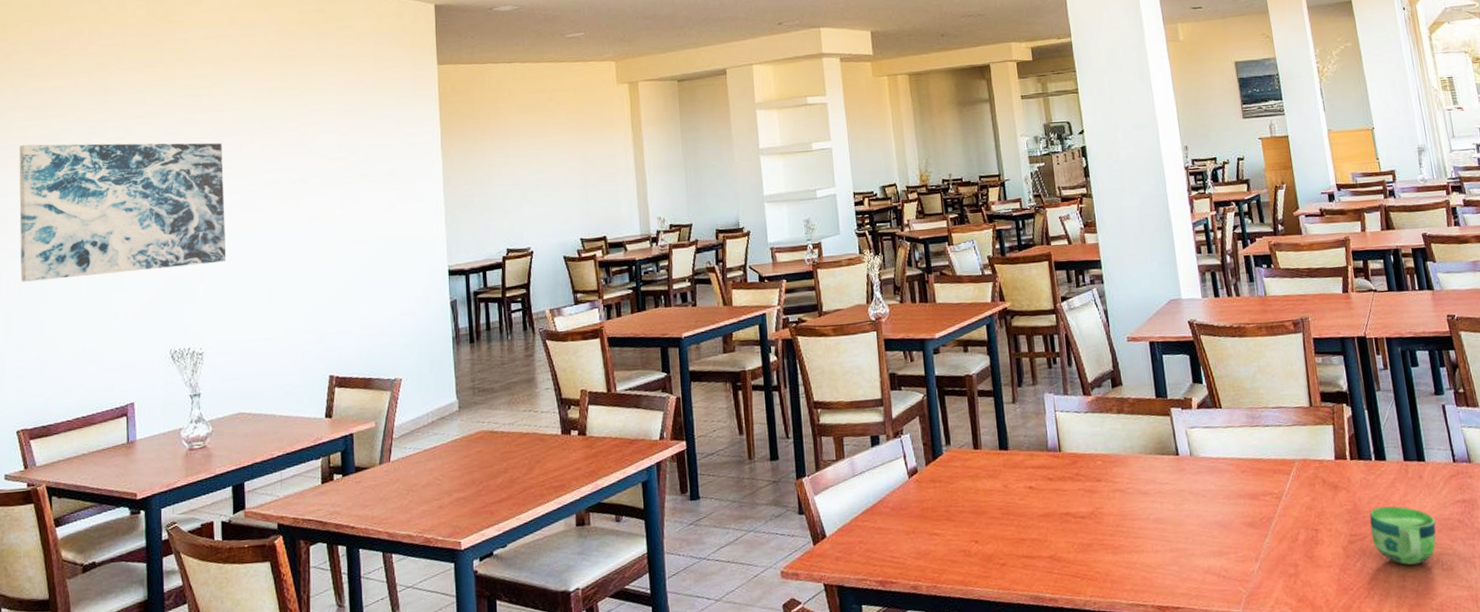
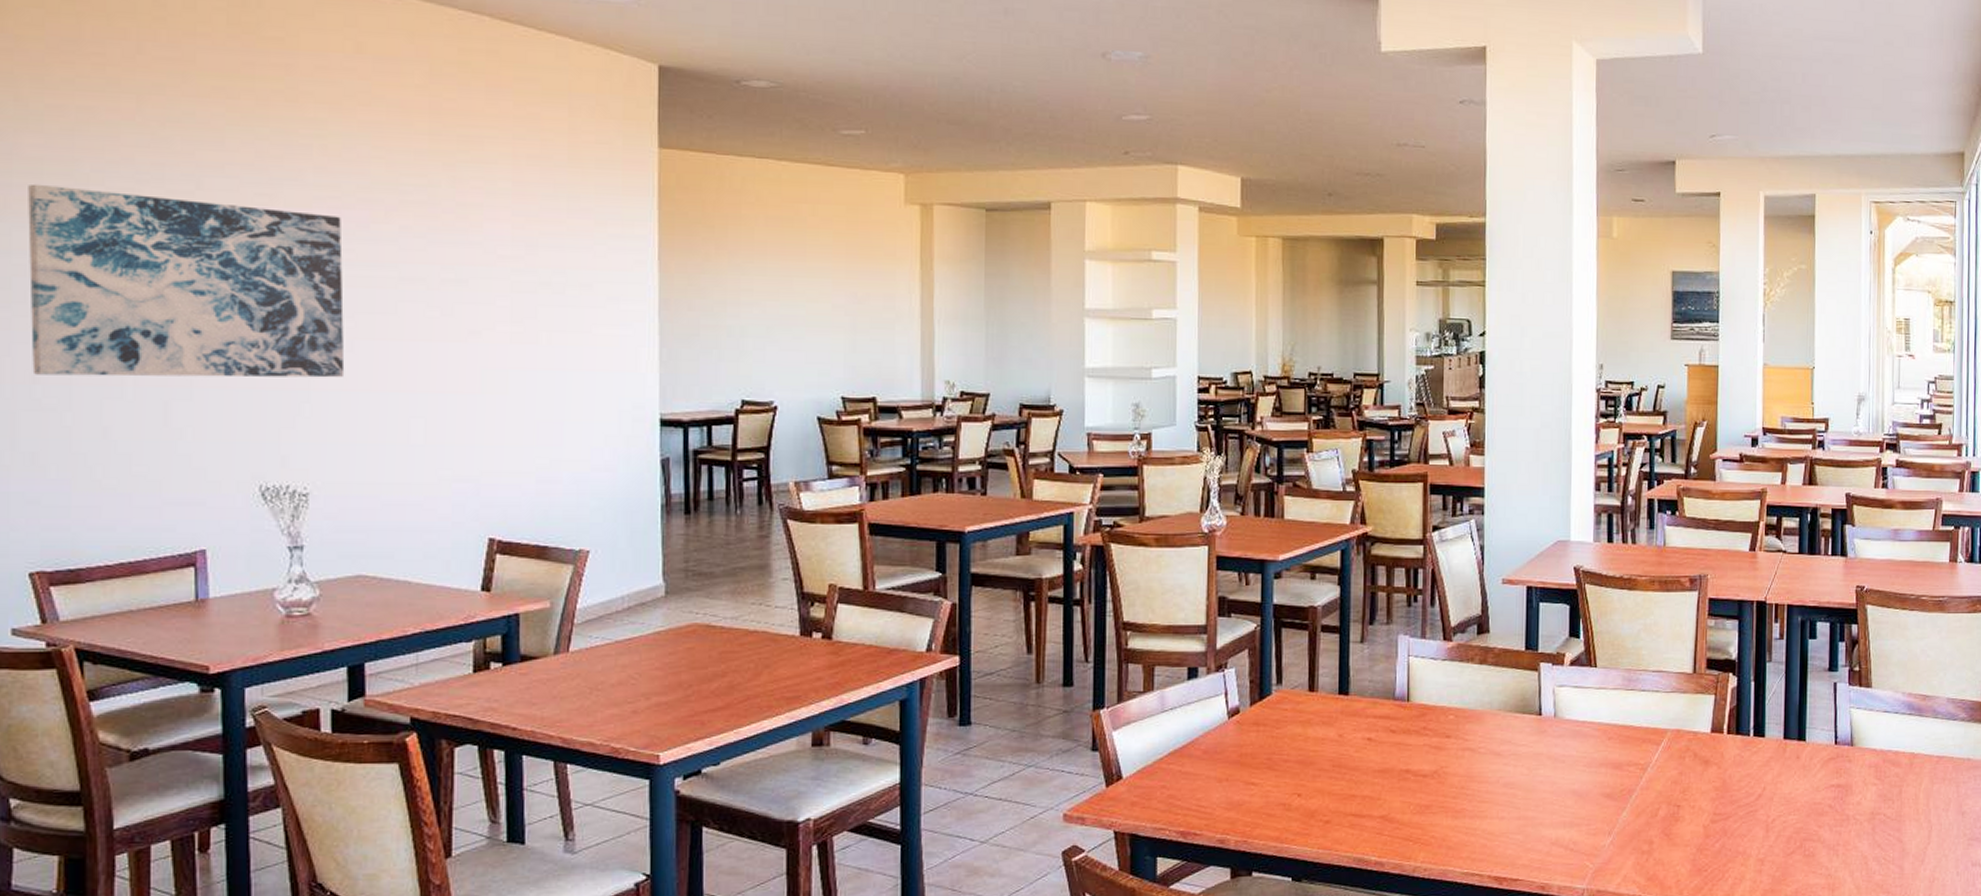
cup: present [1369,506,1436,565] -> none [1736,785,1805,849]

